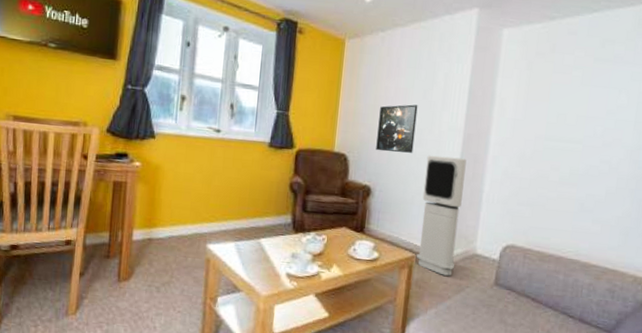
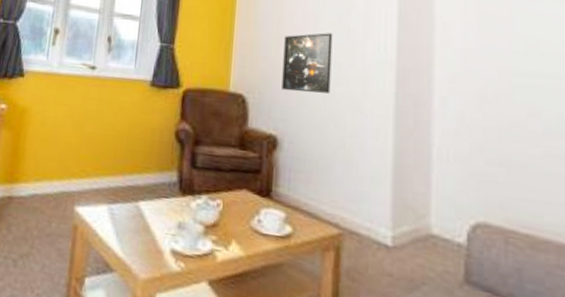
air purifier: present [416,155,467,276] -> none [344,95,404,266]

